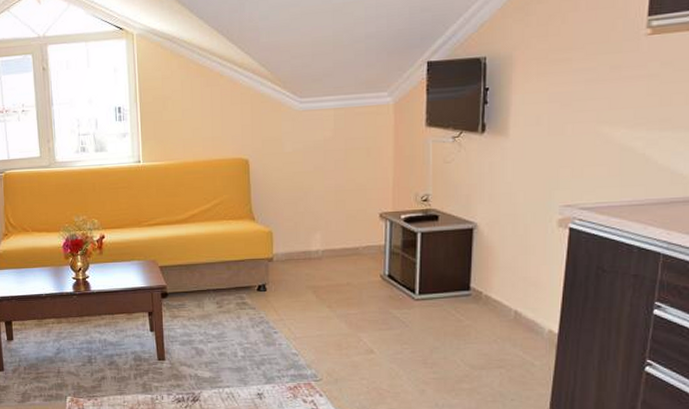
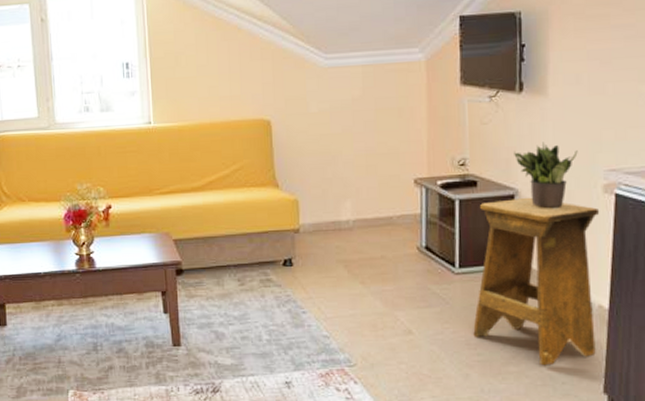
stool: none [430,230,554,384] -> present [473,197,600,366]
potted plant: none [474,179,535,240] -> present [514,142,578,208]

